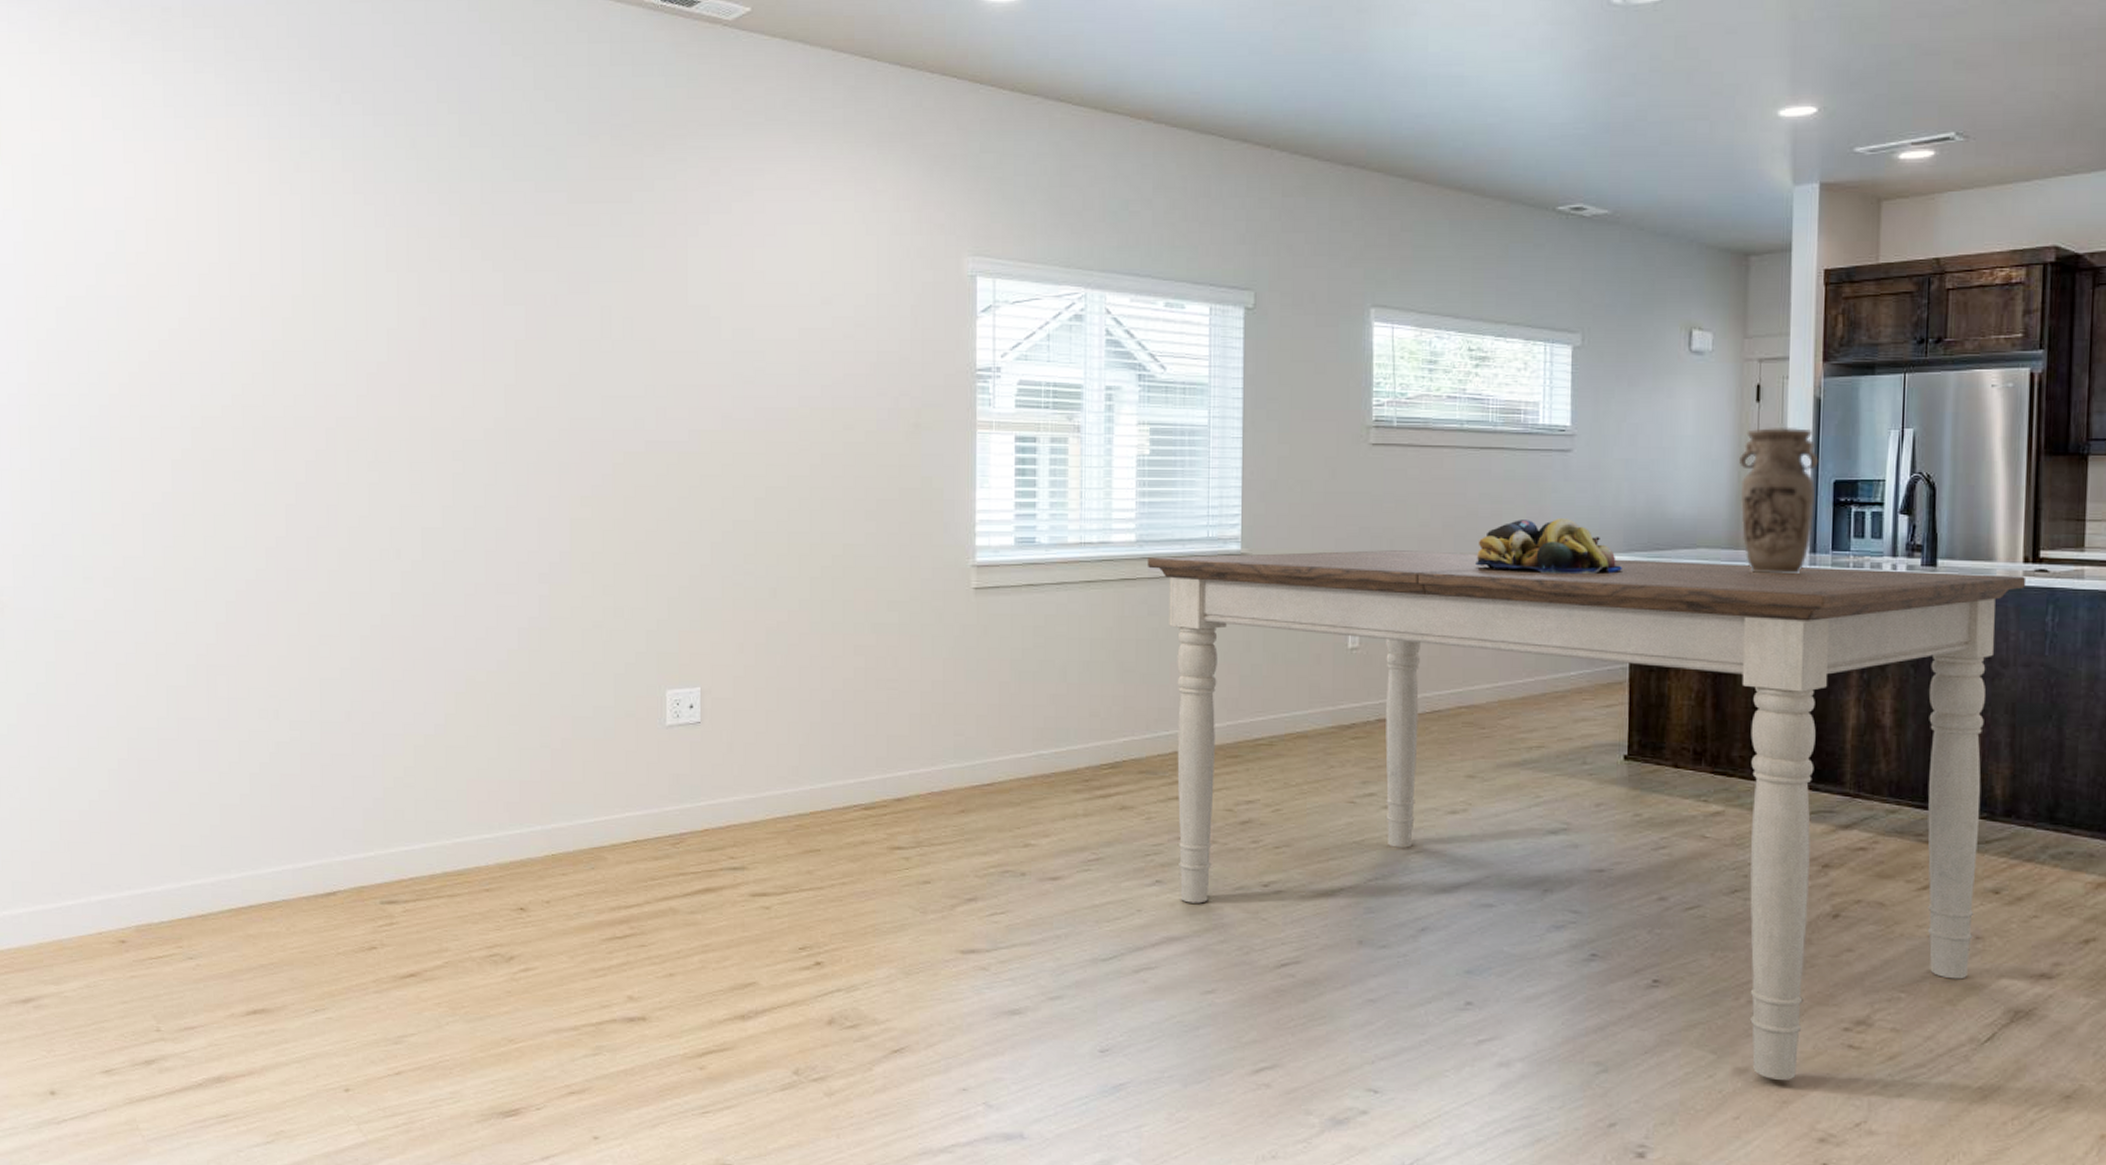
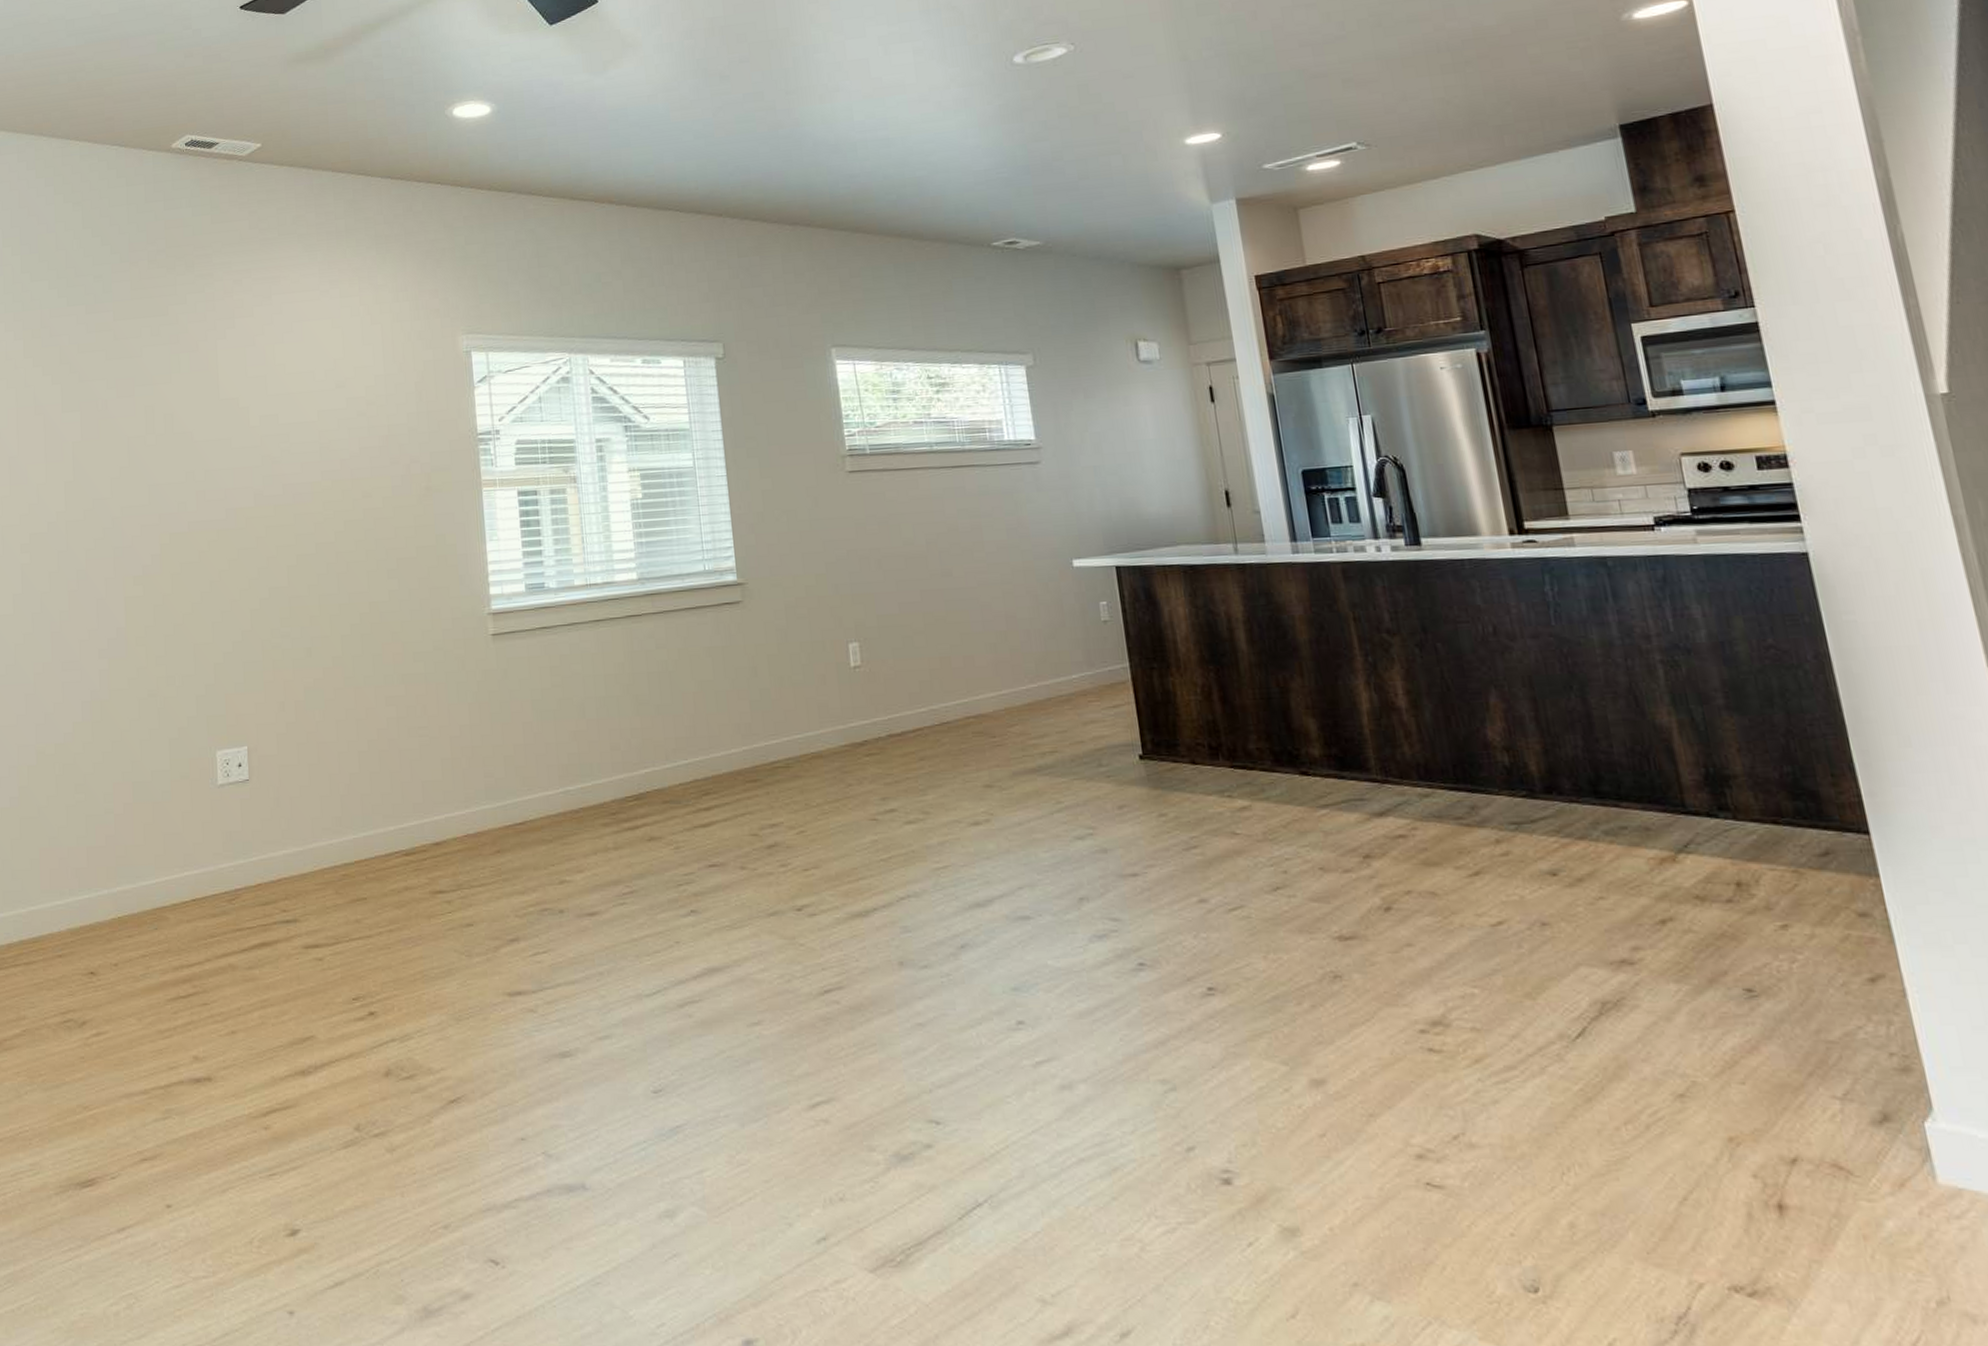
dining table: present [1148,550,2027,1080] -> none [651,548,1542,1090]
fruit bowl: present [1474,518,1622,575] -> none [962,527,1107,582]
vase: present [1739,426,1819,575] -> none [1204,423,1289,565]

